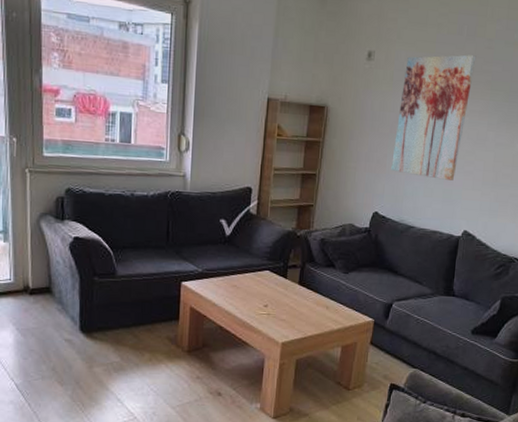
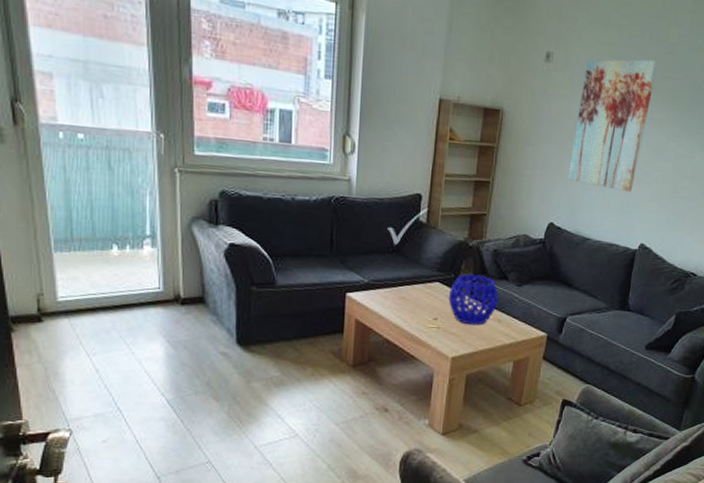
decorative bowl: none [278,262,326,312] -> present [448,274,499,325]

